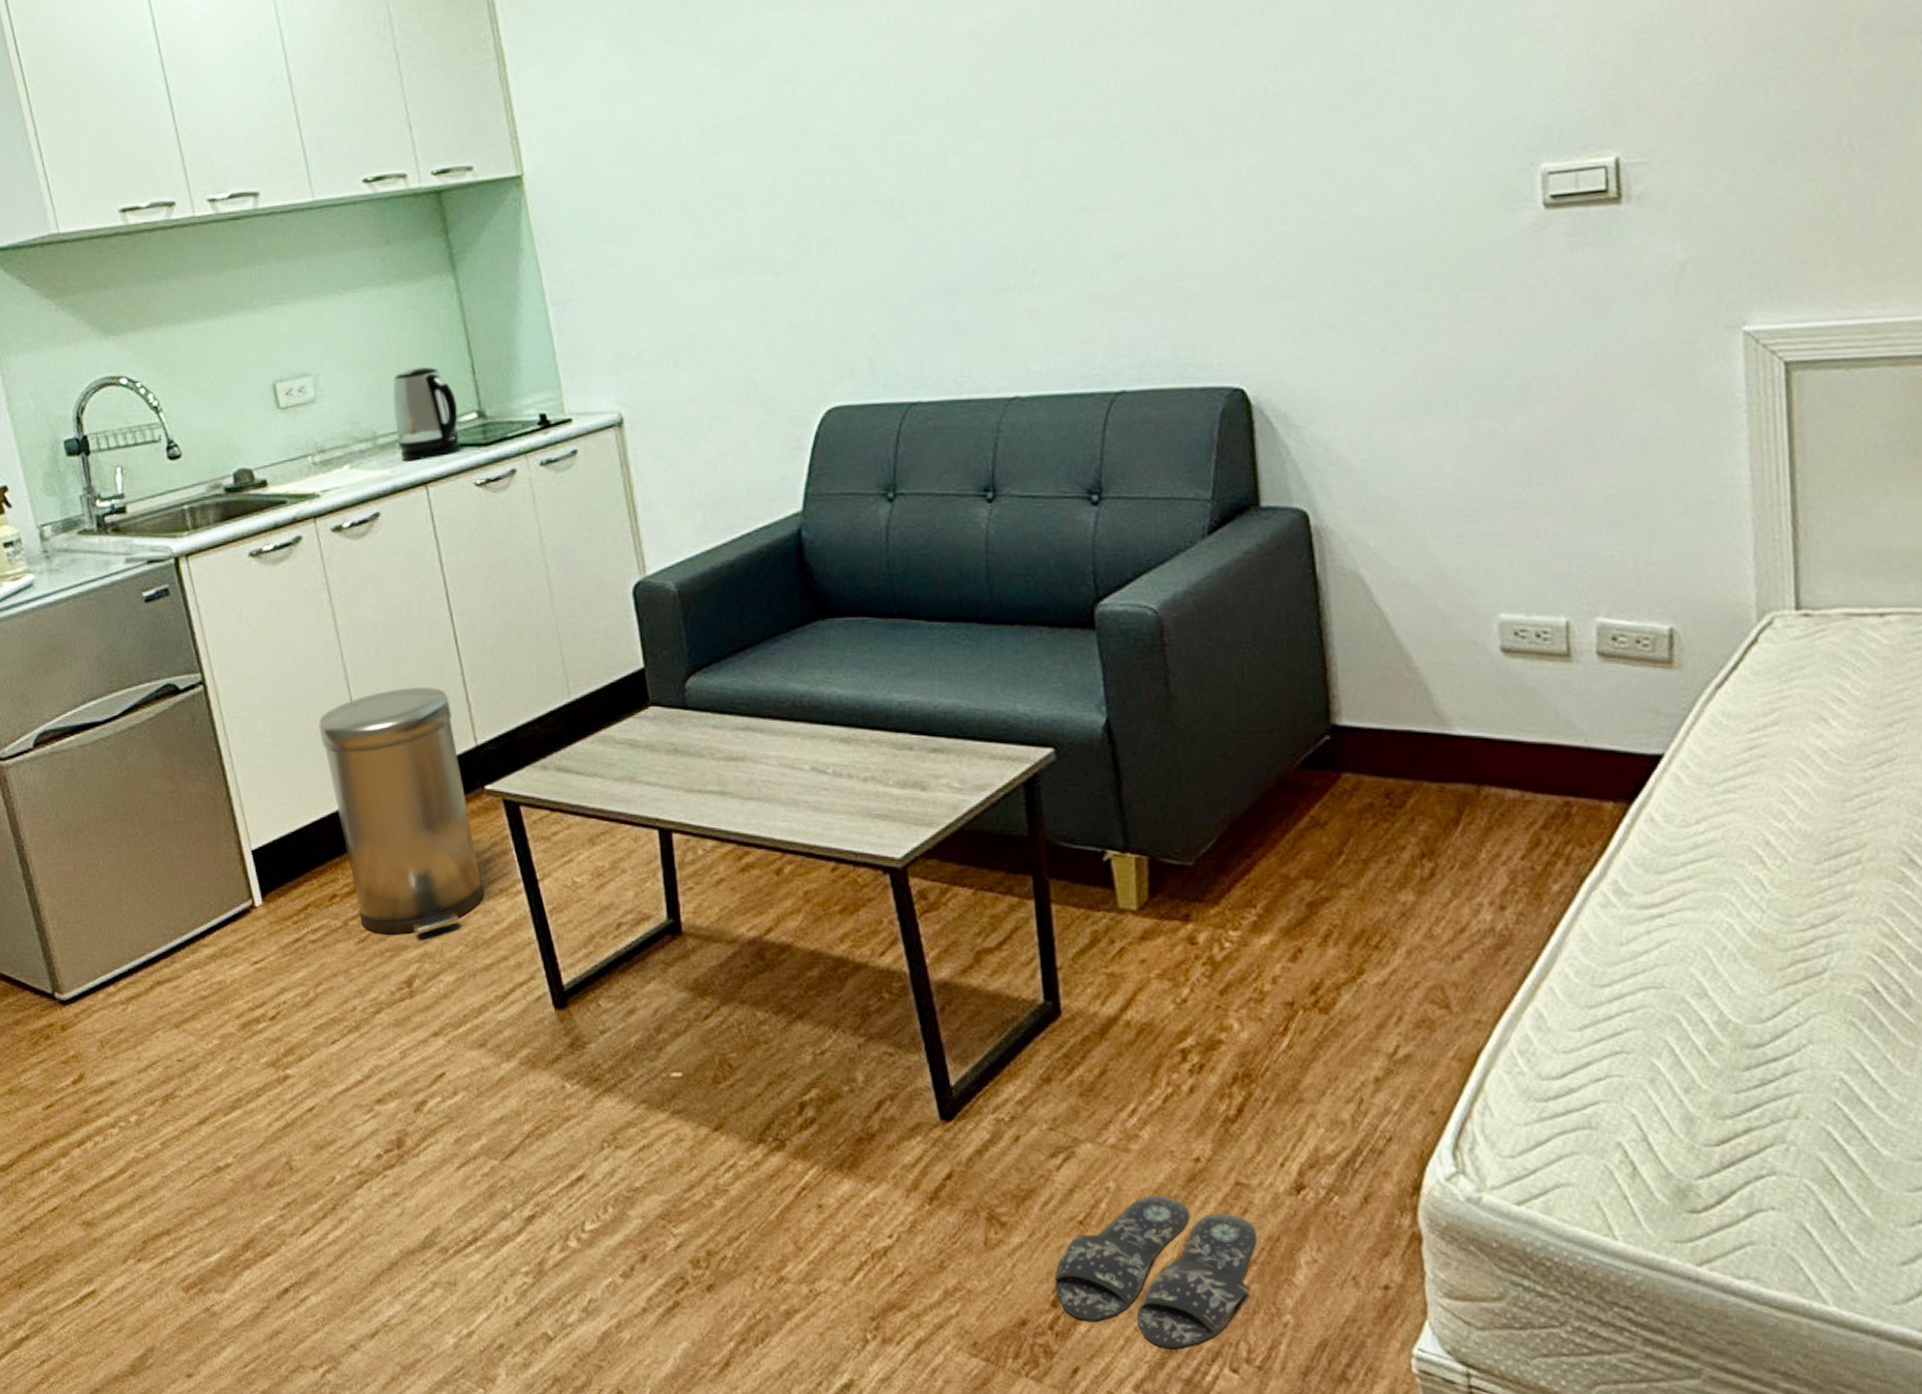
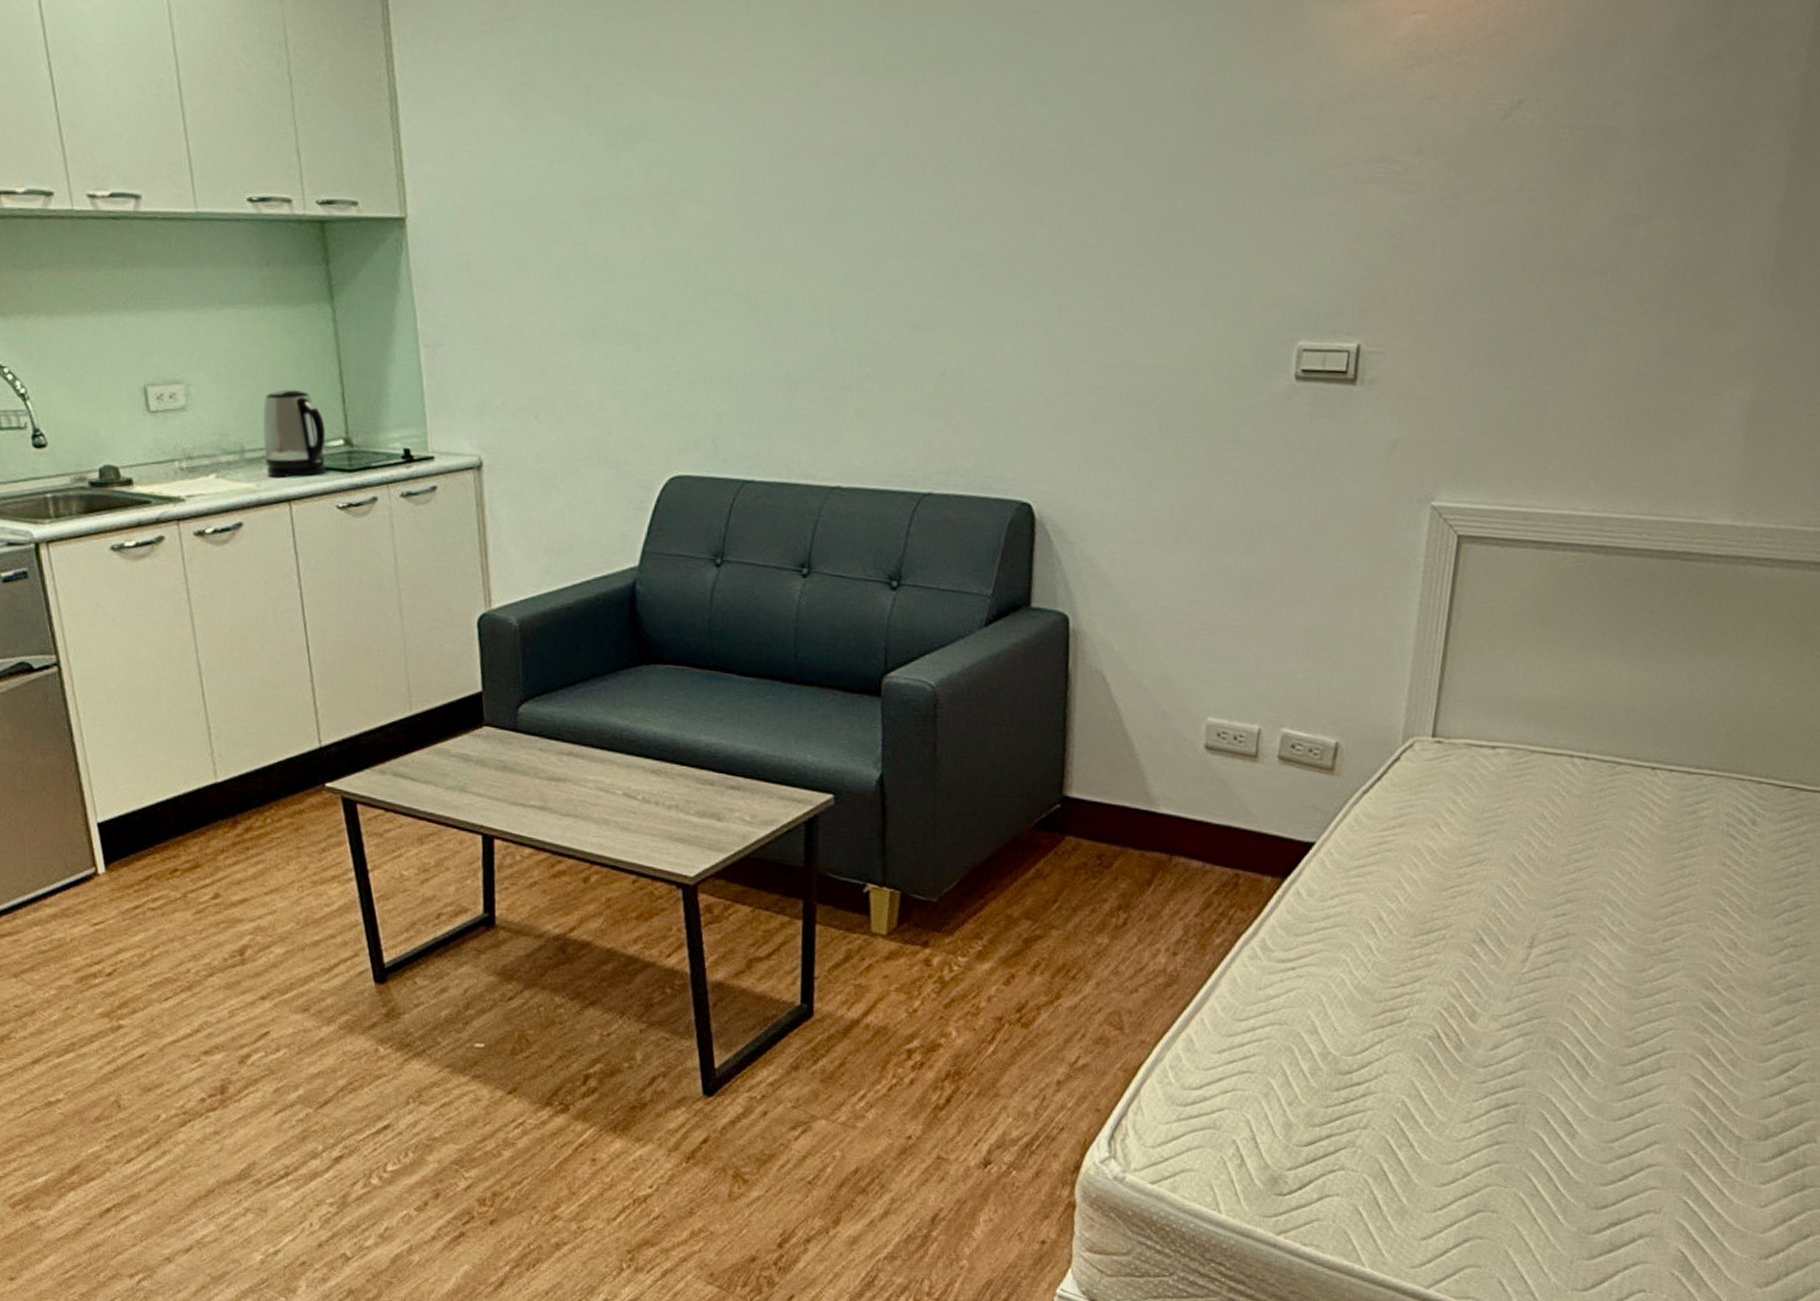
pedal bin: present [319,688,484,935] -> none [170,688,317,910]
slippers: present [1054,1194,1256,1349] -> none [782,1163,948,1284]

